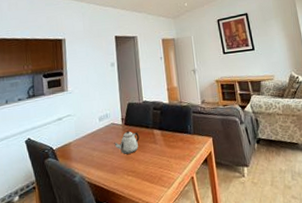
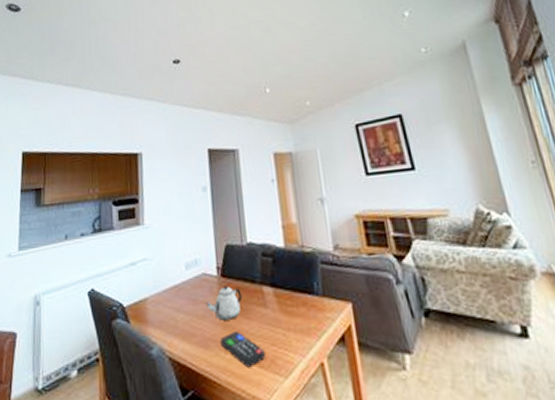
remote control: none [124,161,155,184] -> present [220,331,265,368]

